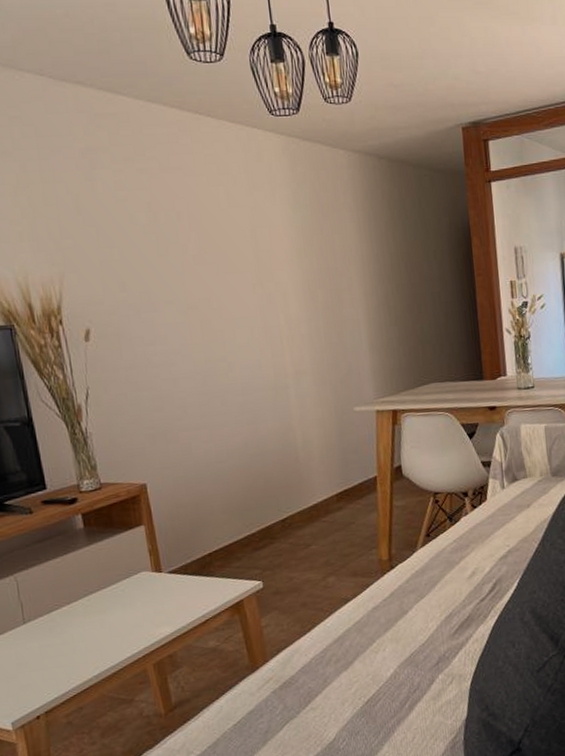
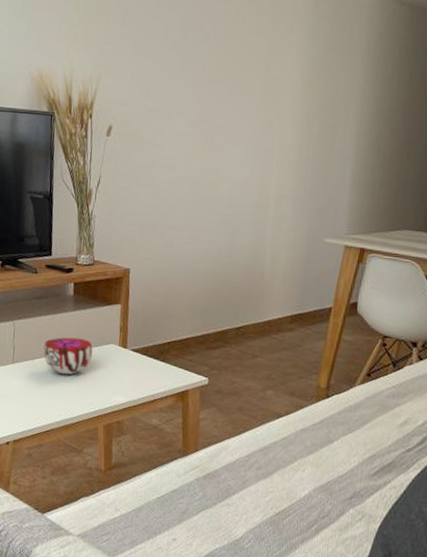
decorative bowl: none [59,573,123,621] -> present [43,337,93,375]

